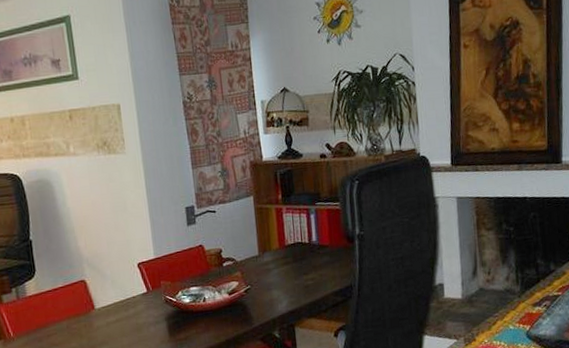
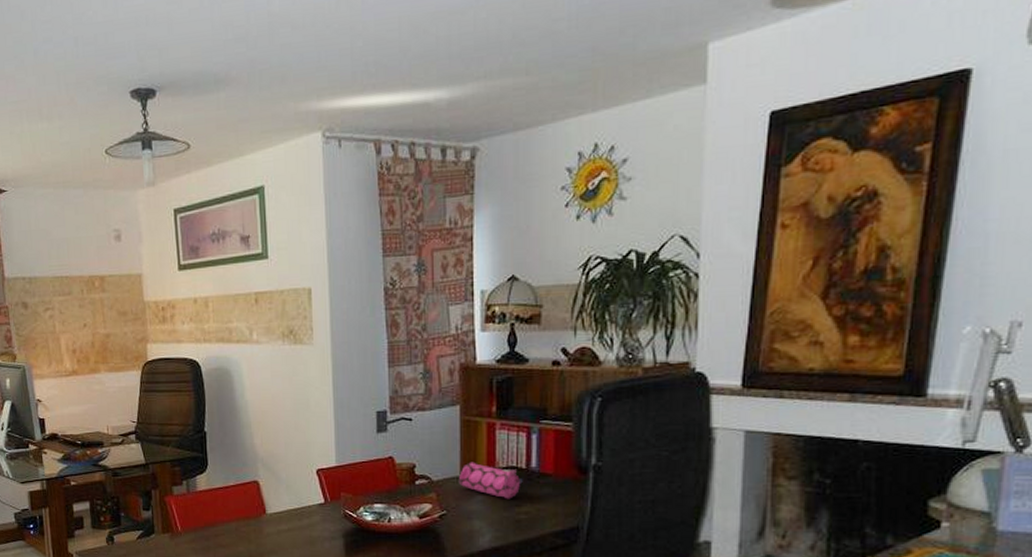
pencil case: none [257,242,308,270] -> present [458,462,524,499]

